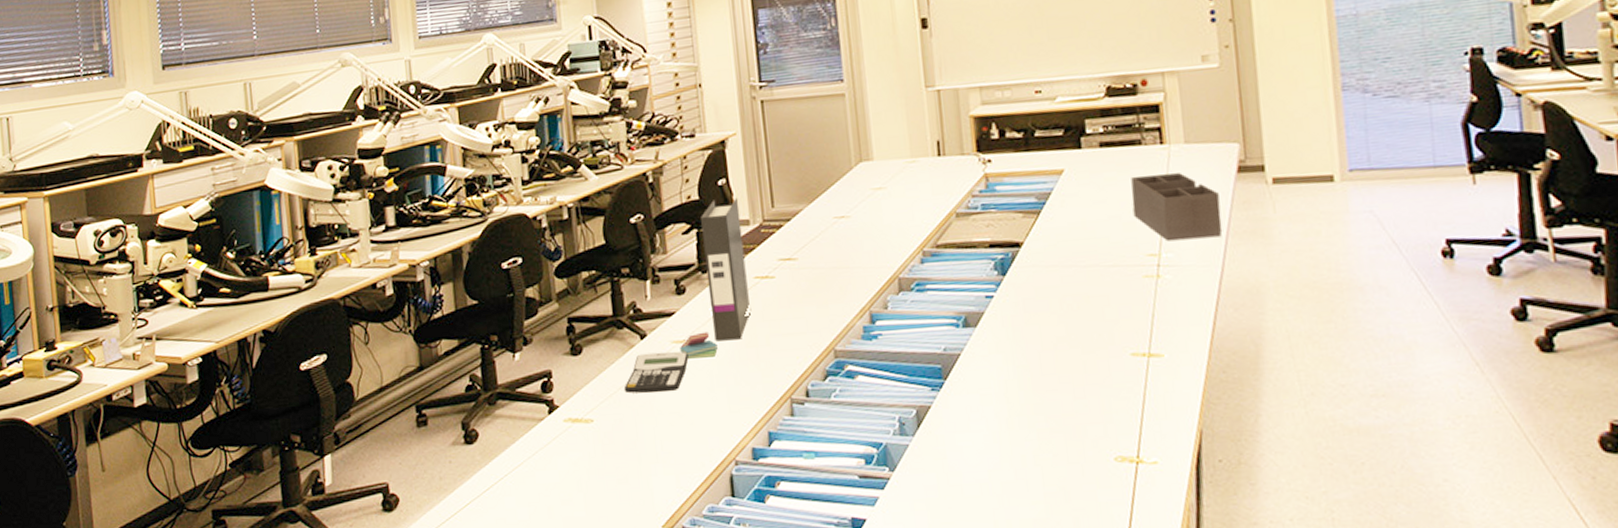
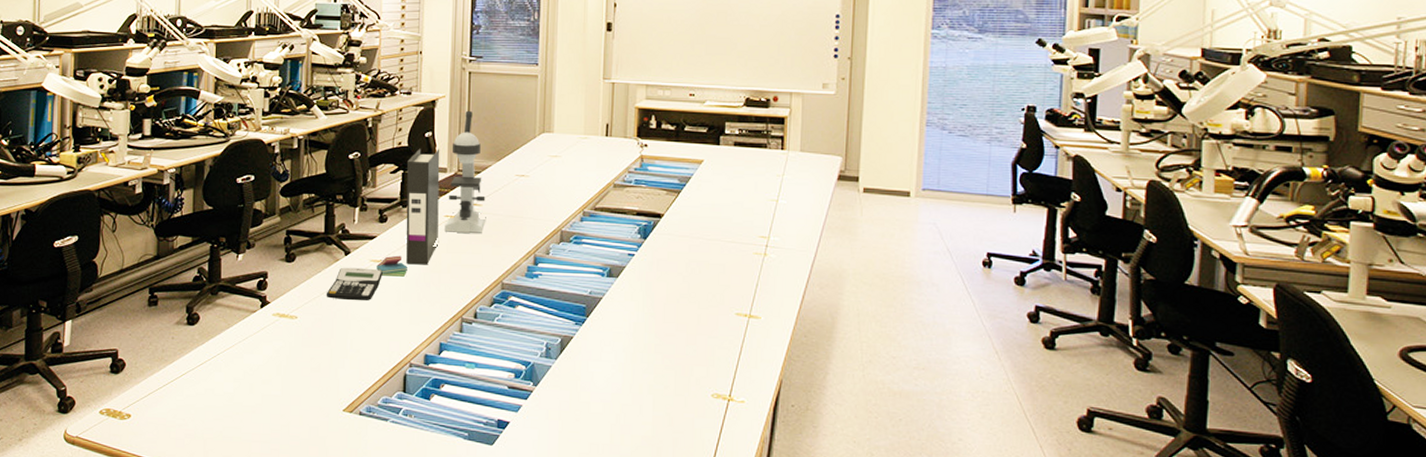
microscope: none [751,146,806,297] -> present [444,110,486,233]
desk organizer: present [1131,173,1222,242] -> none [753,172,821,229]

